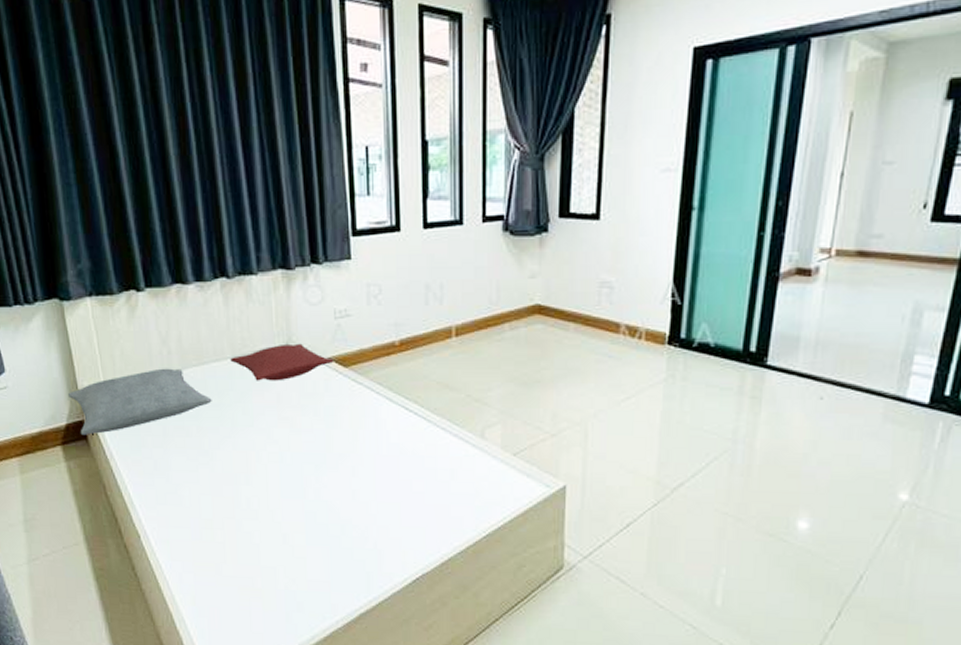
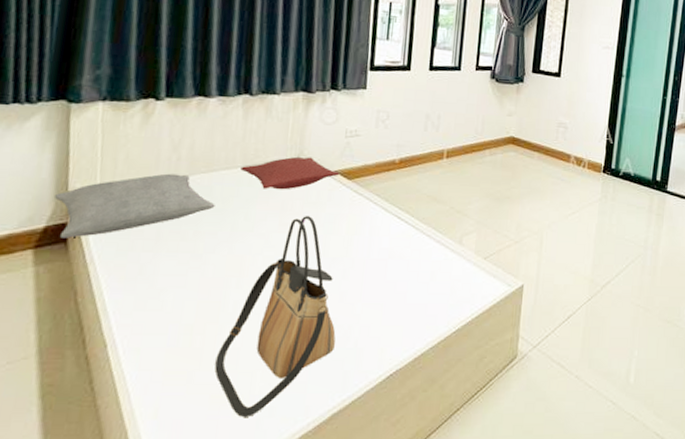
tote bag: none [238,409,353,610] -> present [215,216,336,417]

